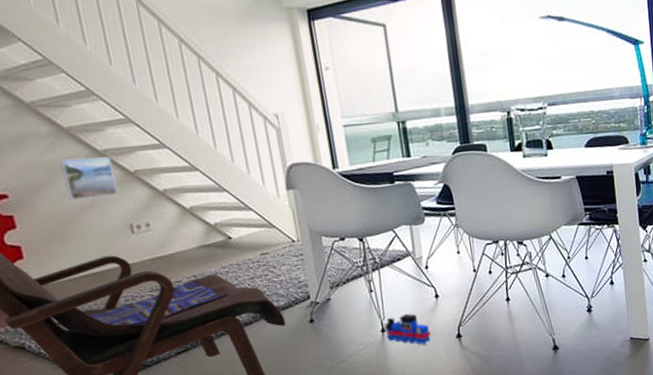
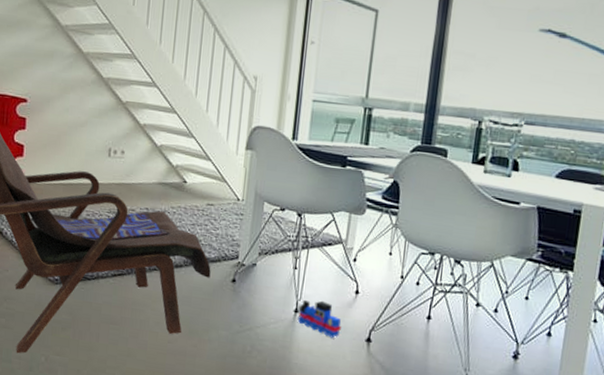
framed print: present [60,156,118,200] -> none [70,79,111,120]

